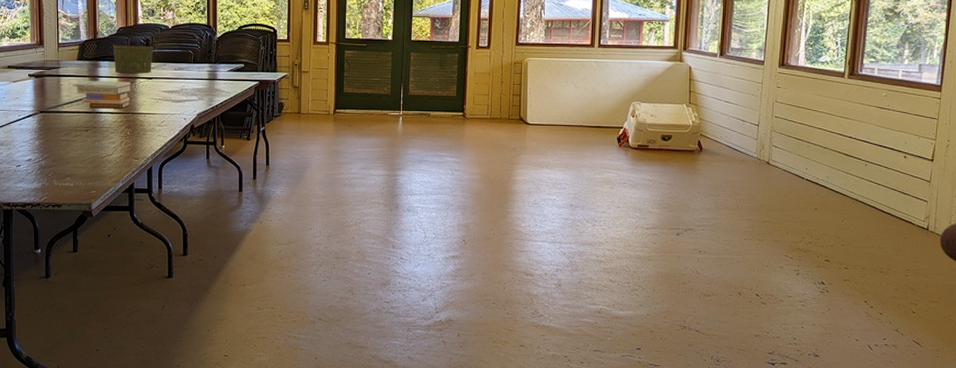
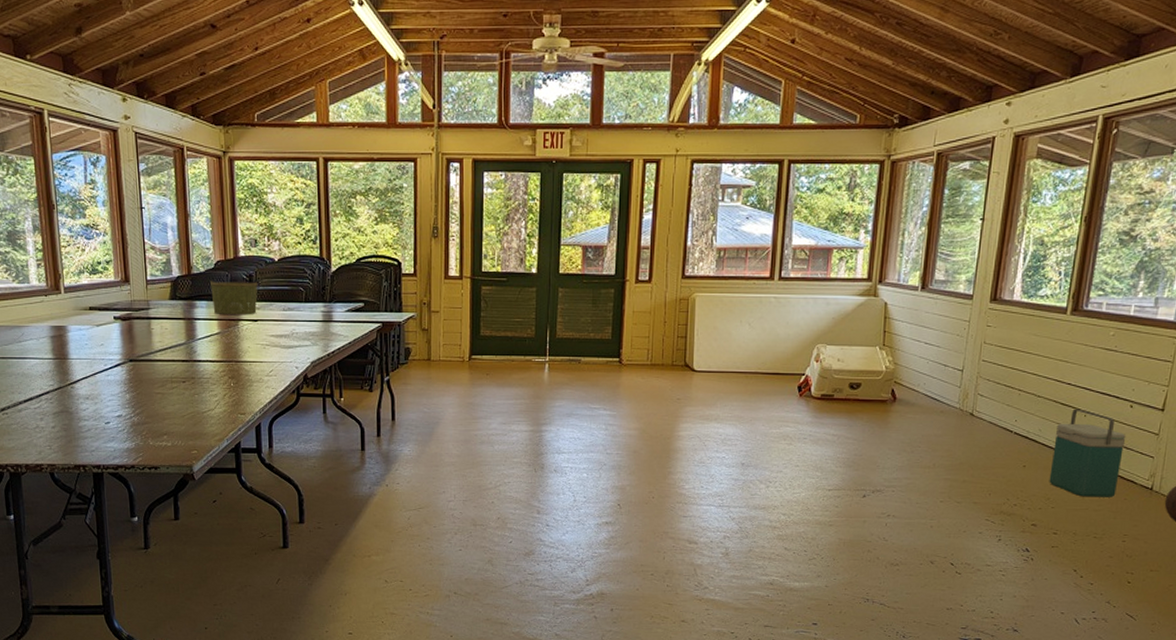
books: present [73,80,131,109] -> none [166,323,233,356]
cooler: none [838,158,903,236] -> present [1049,408,1127,497]

